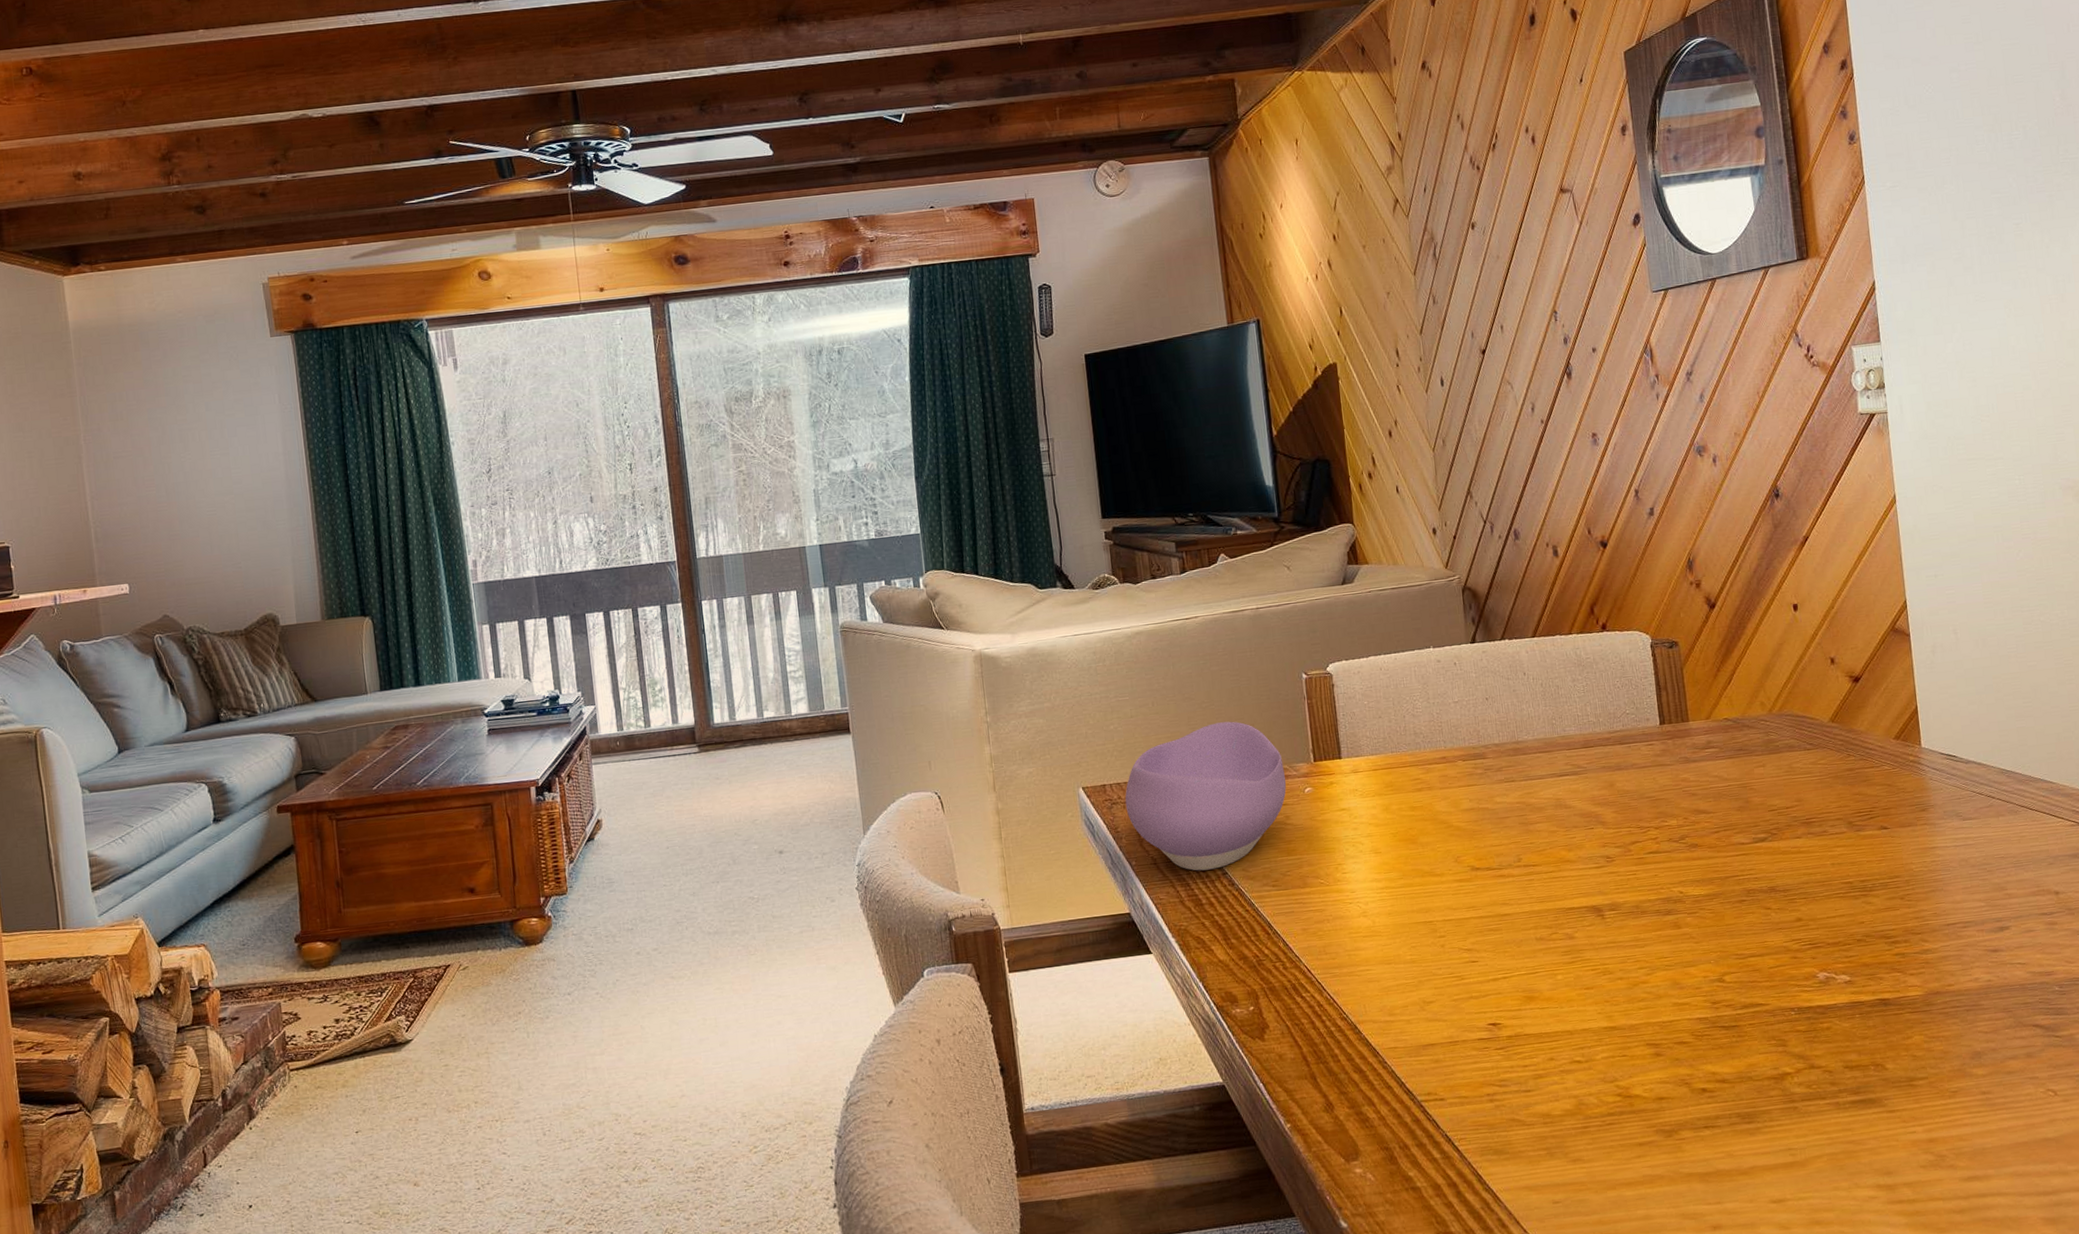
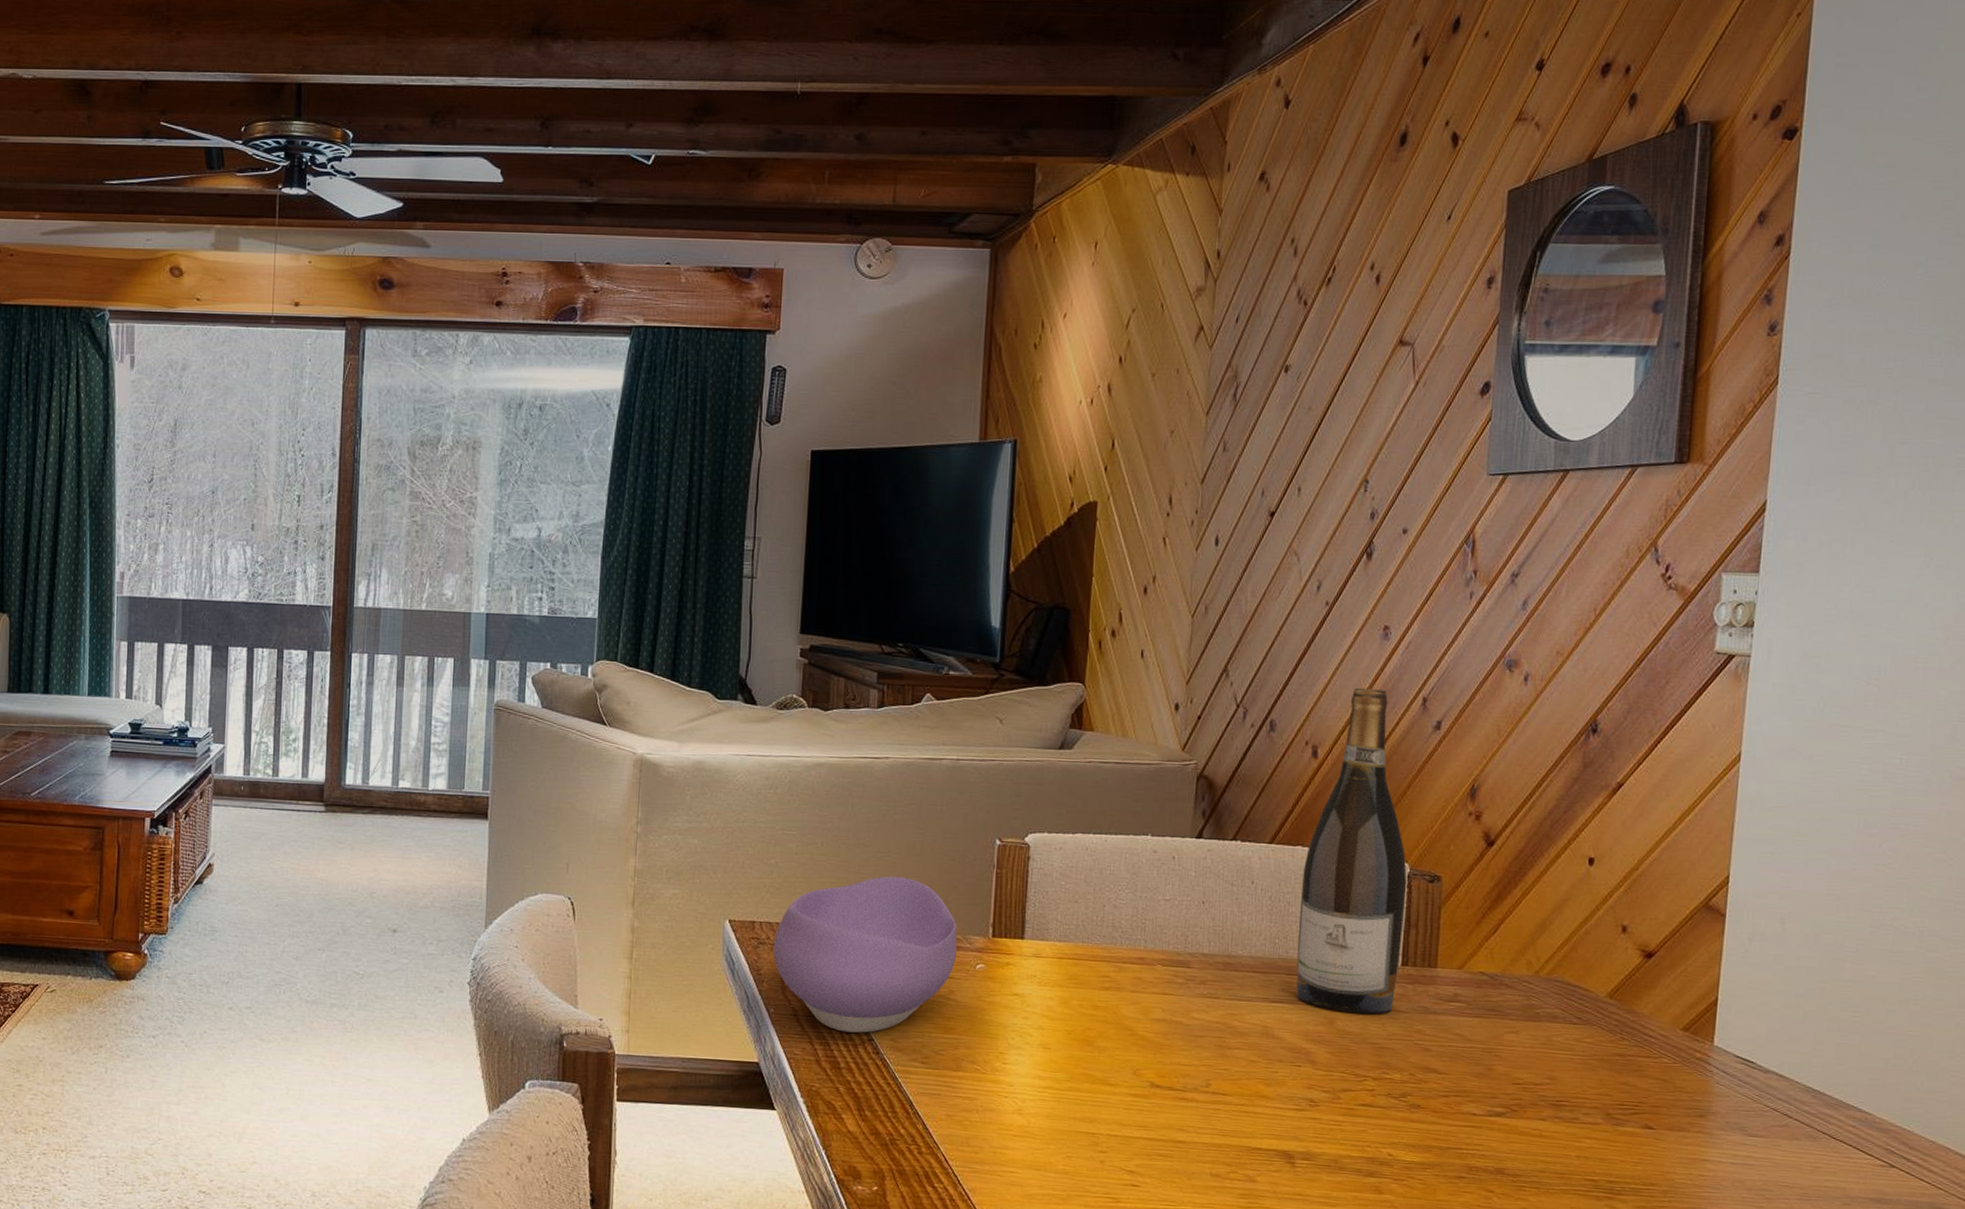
wine bottle: none [1564,488,1660,774] -> present [1296,687,1407,1015]

